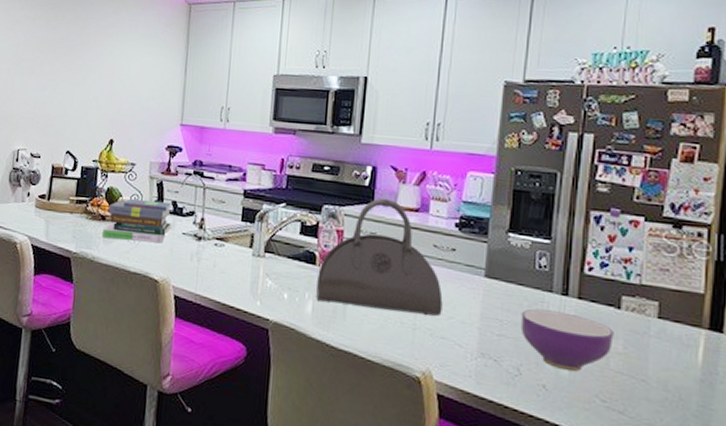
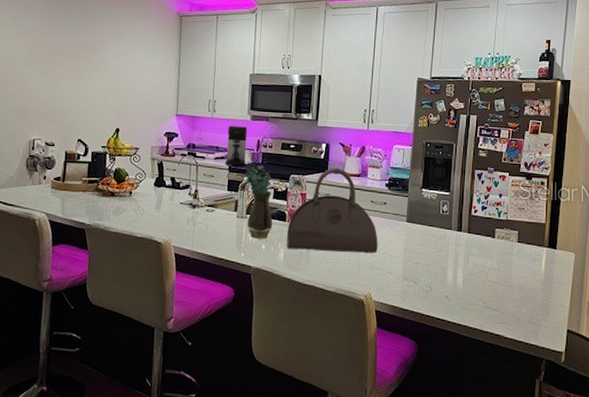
books: present [102,198,172,244] -> none [112,176,171,212]
coffee maker: none [240,139,269,191] -> present [226,126,248,166]
vase: none [262,185,299,286] -> present [244,161,273,239]
bowl: present [520,309,614,372] -> none [431,242,491,285]

